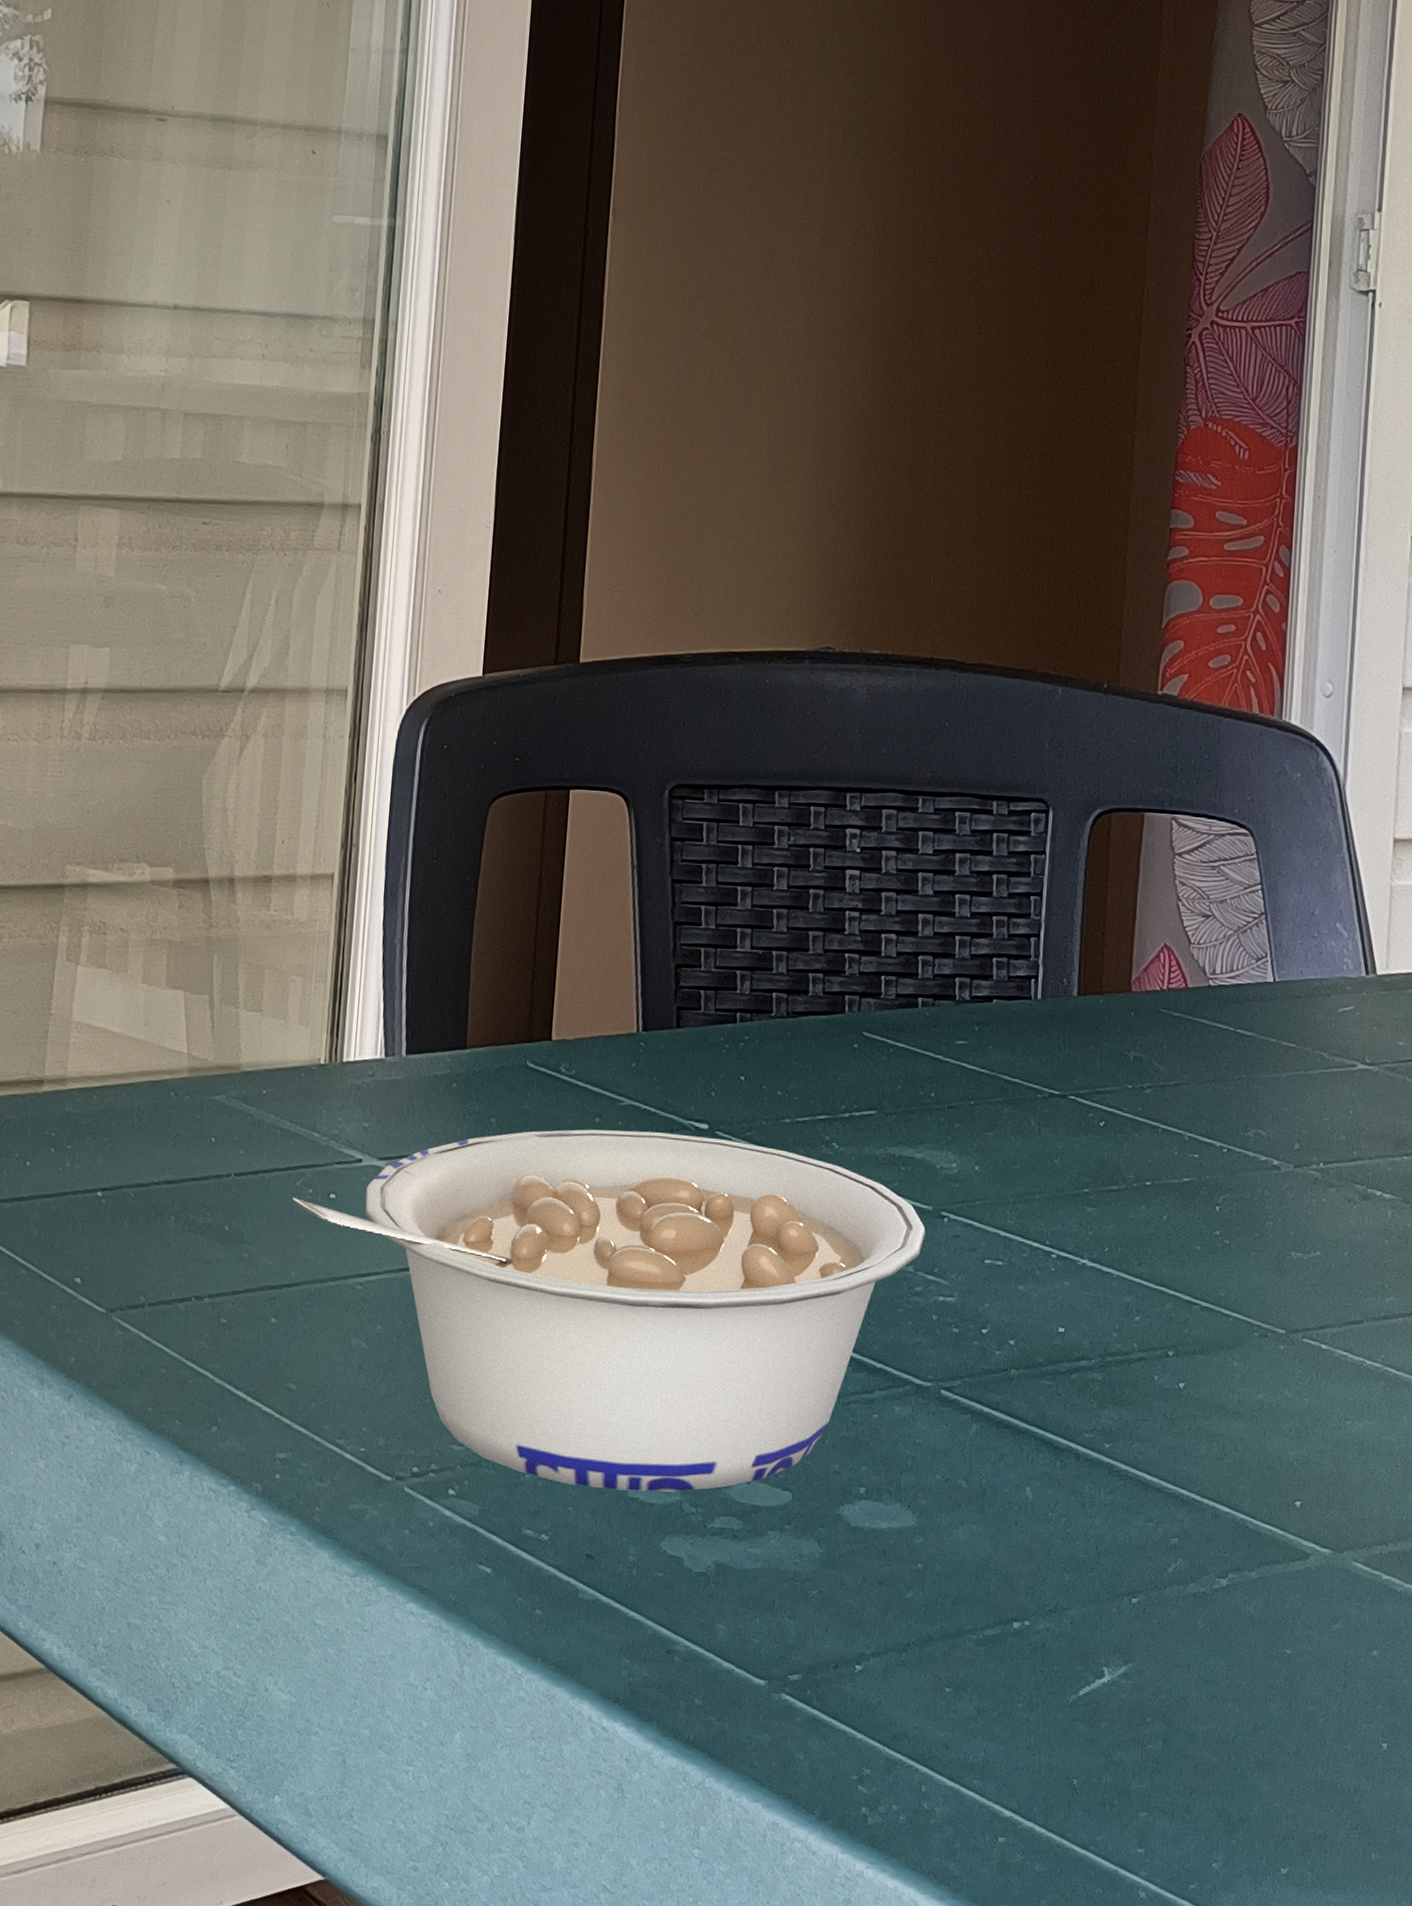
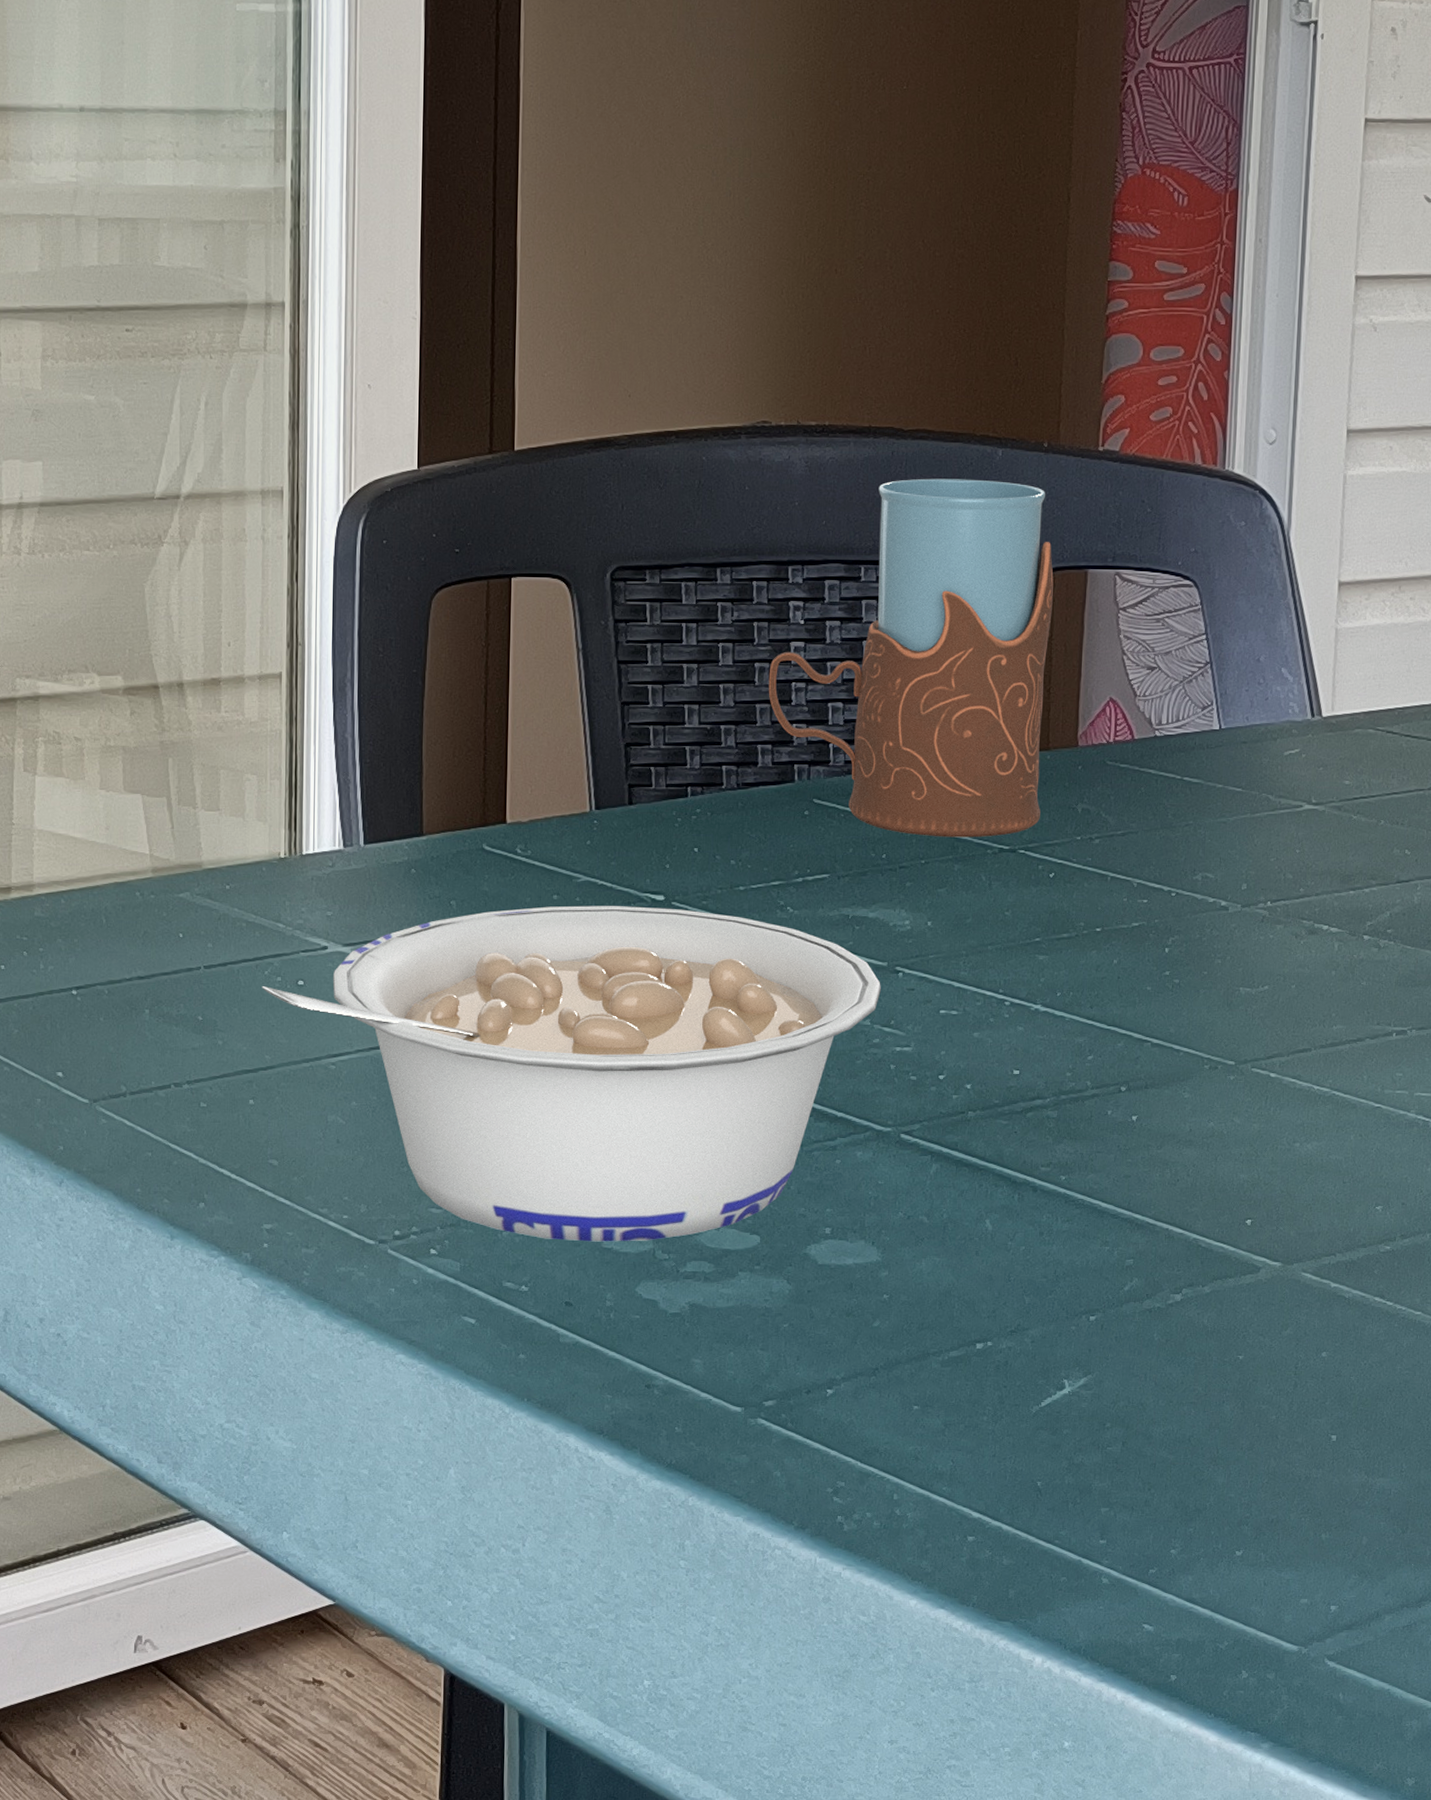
drinking glass: none [821,712,1111,1081] -> present [768,478,1054,838]

